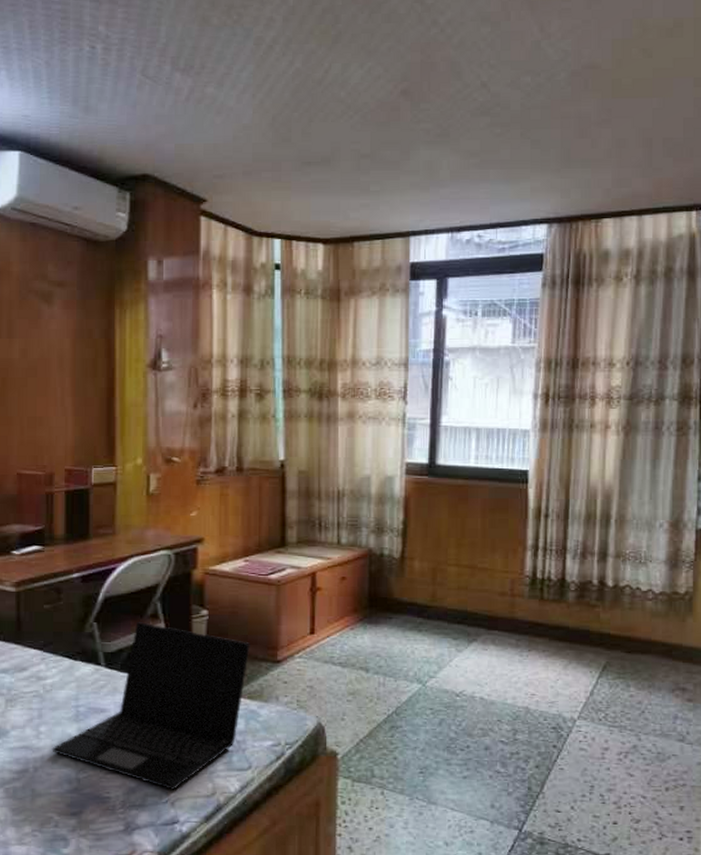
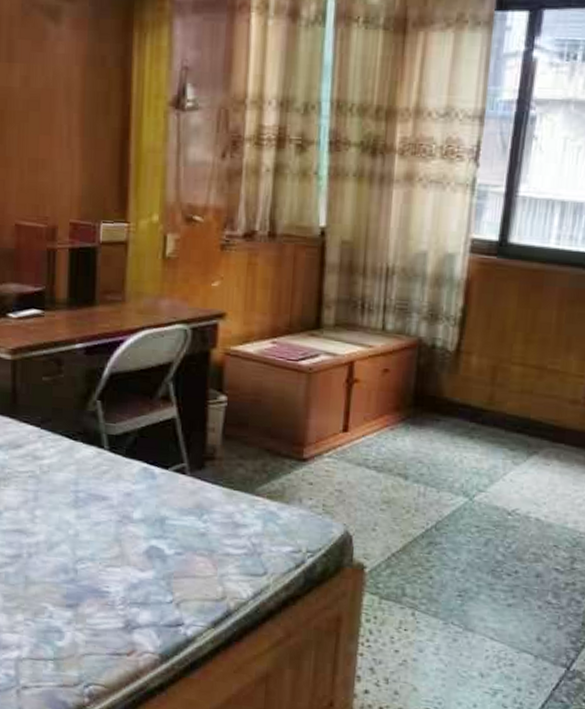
laptop: present [52,622,250,791] -> none [47,403,273,591]

